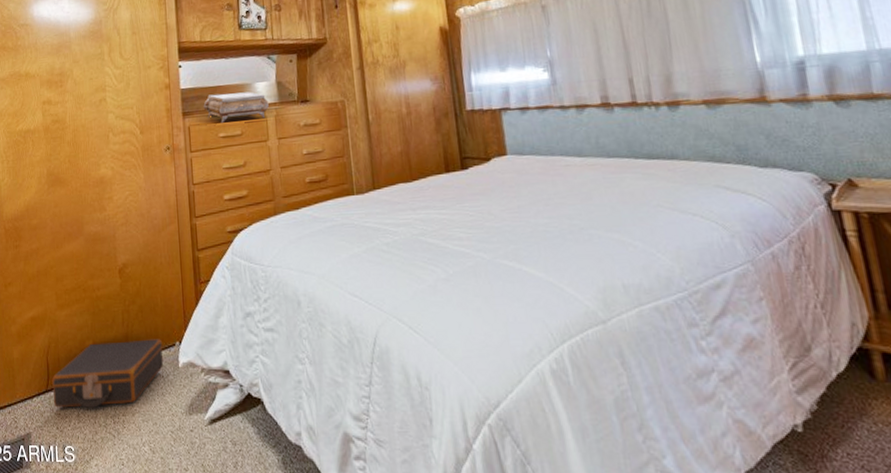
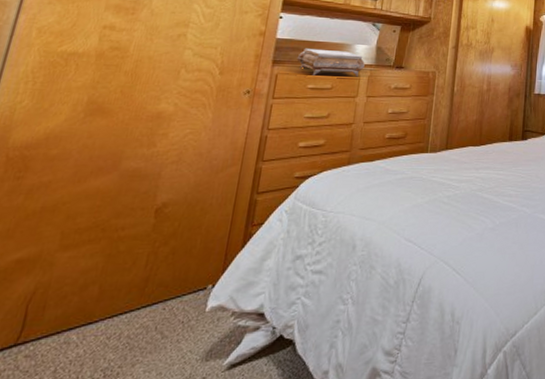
suitcase: present [52,339,164,408] -> none [21,282,192,364]

